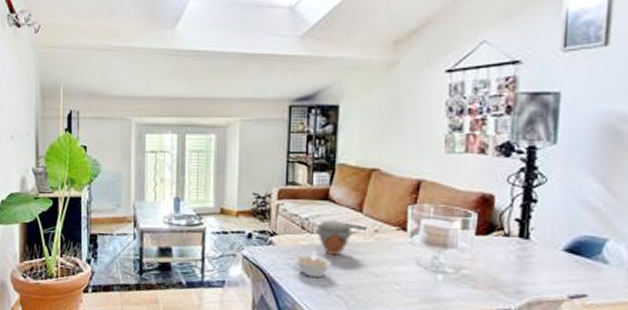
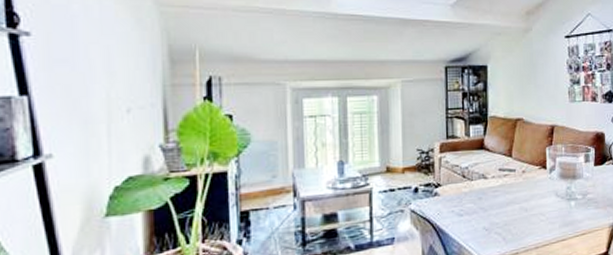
legume: present [295,251,332,278] -> none [458,196,490,221]
jar: present [315,219,353,255] -> none [474,166,505,198]

